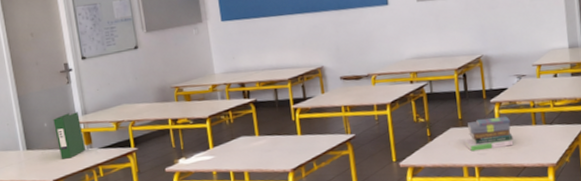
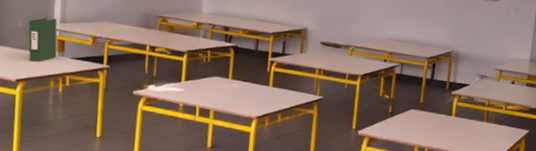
books: present [465,116,514,152] -> none [421,106,465,136]

